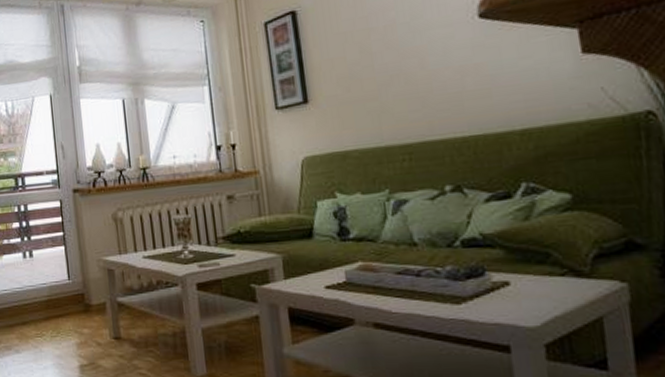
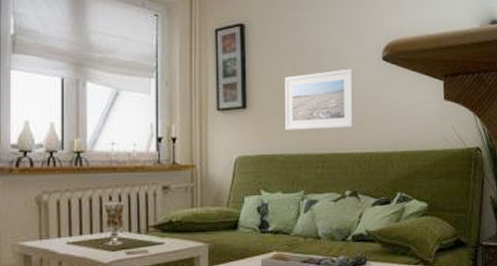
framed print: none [350,36,448,122] -> present [284,68,354,131]

